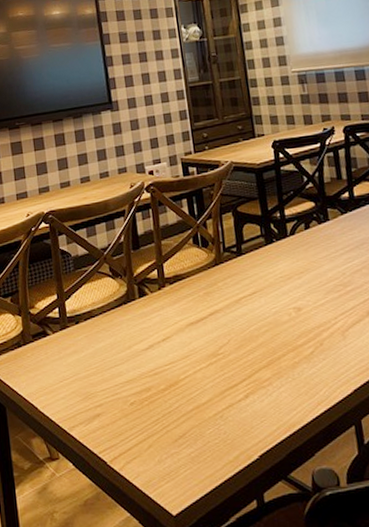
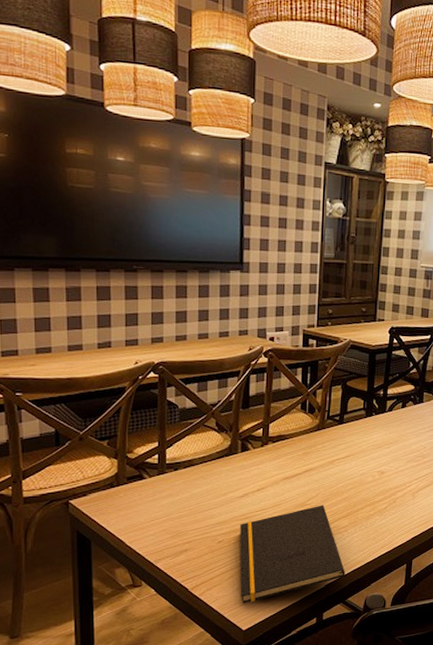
notepad: none [150,353,281,481] -> present [239,505,346,604]

